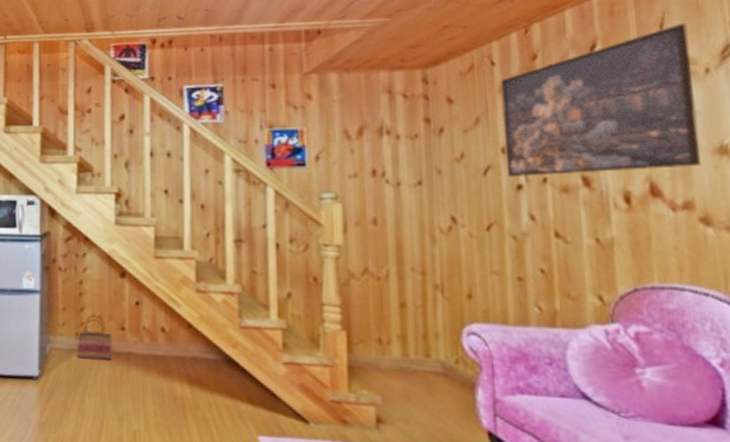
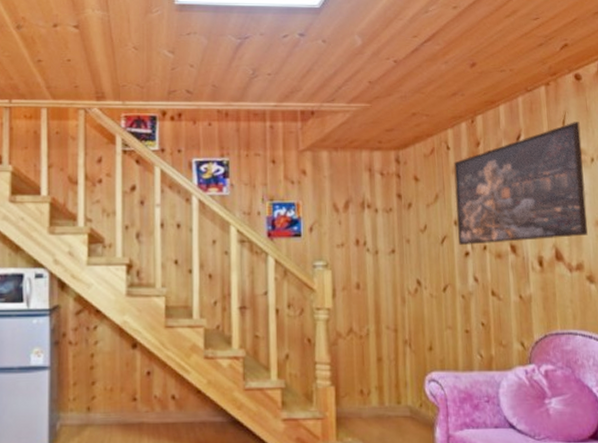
basket: present [77,314,113,360] -> none [88,387,125,433]

